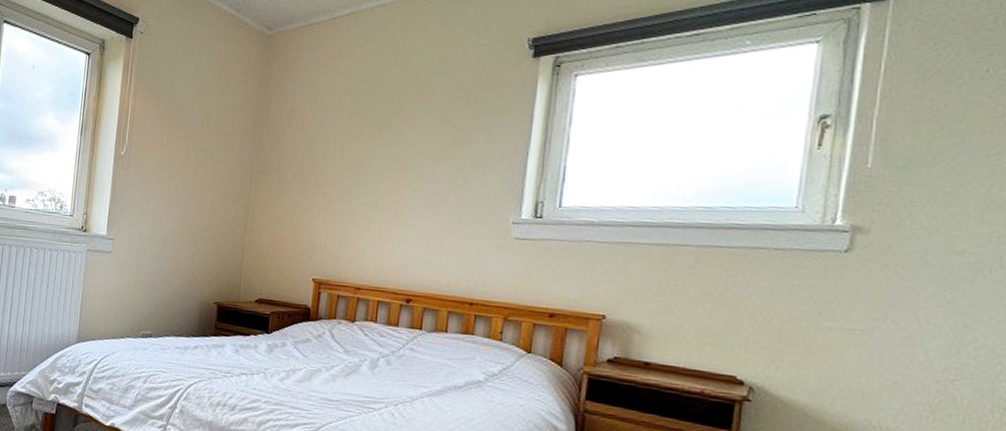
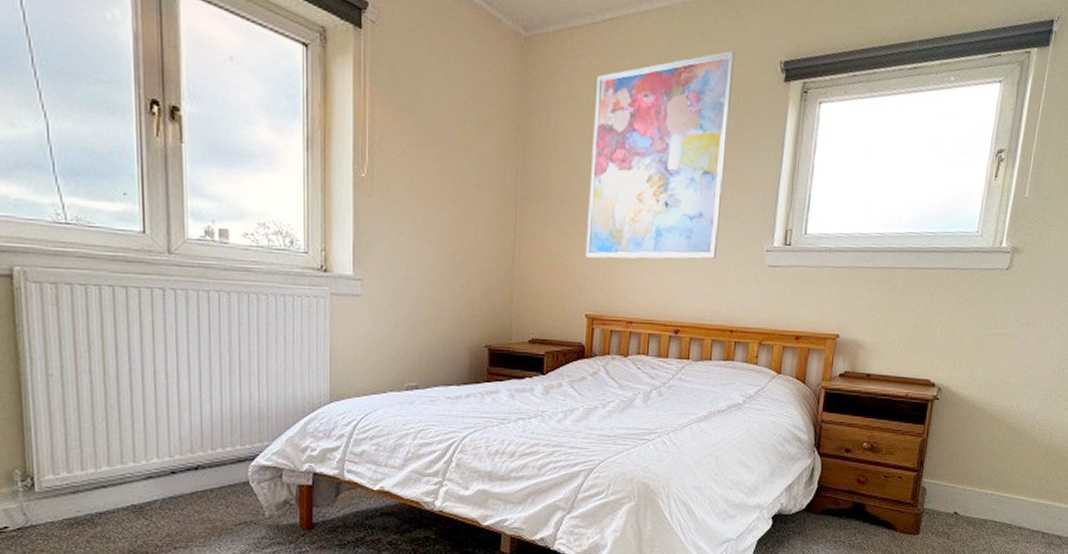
wall art: none [316,31,477,230] -> present [586,50,735,259]

